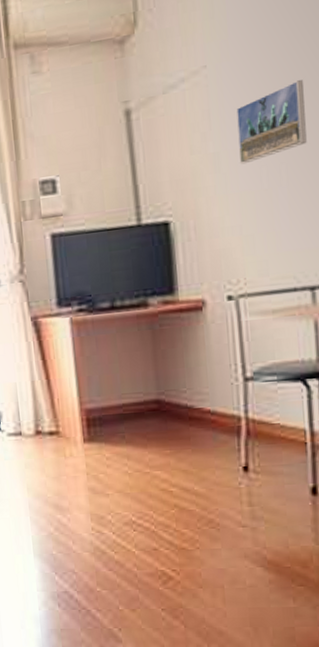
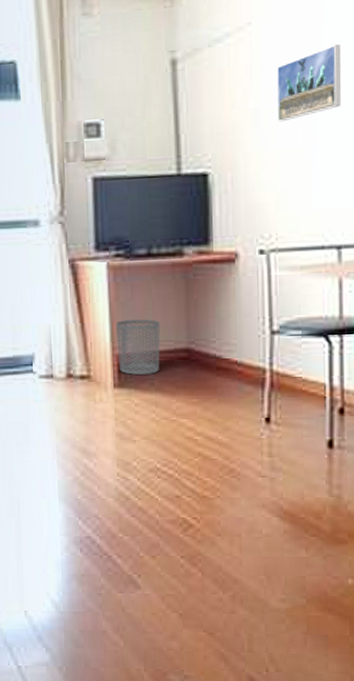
waste bin: none [82,372,130,429] -> present [115,319,161,375]

